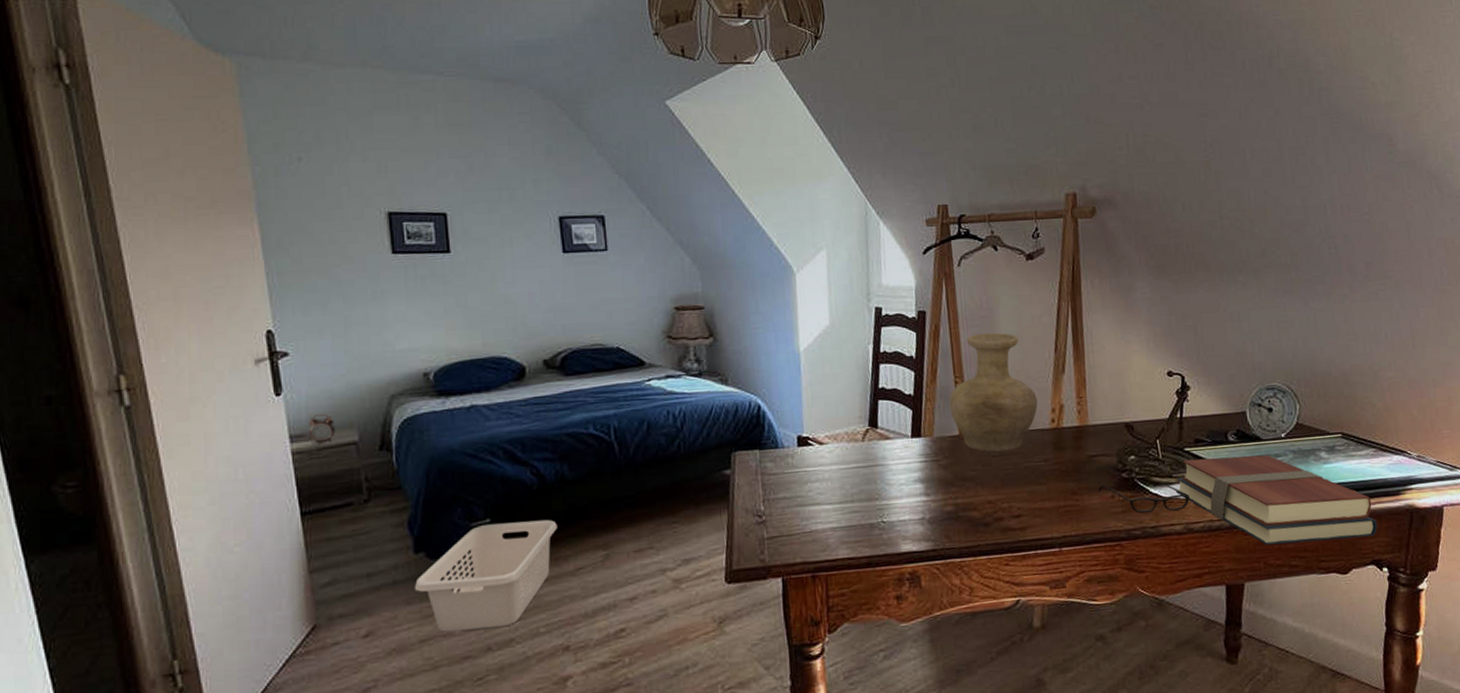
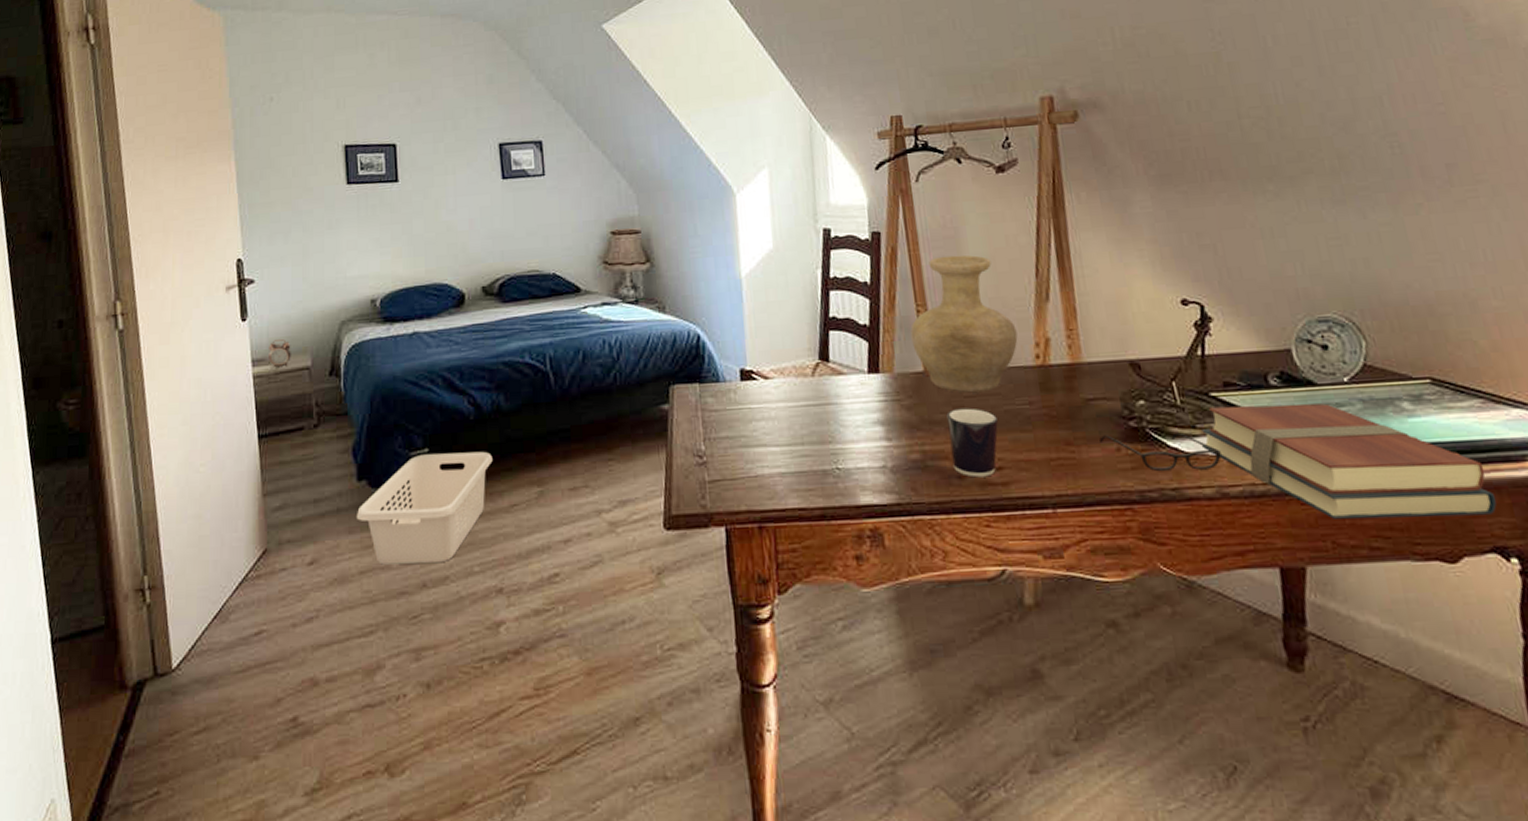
mug: none [977,465,1019,525] -> present [946,408,998,478]

